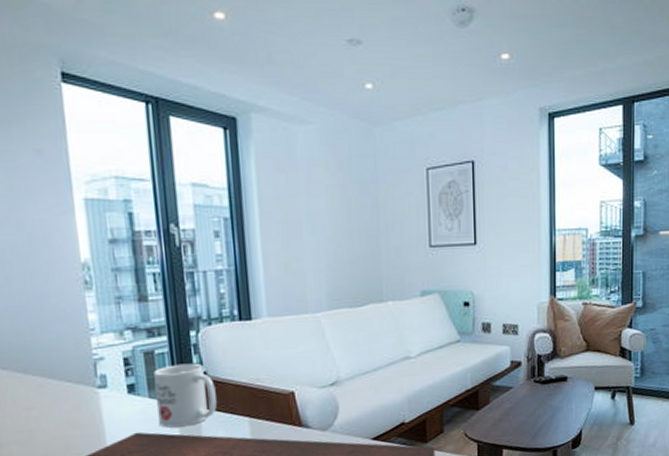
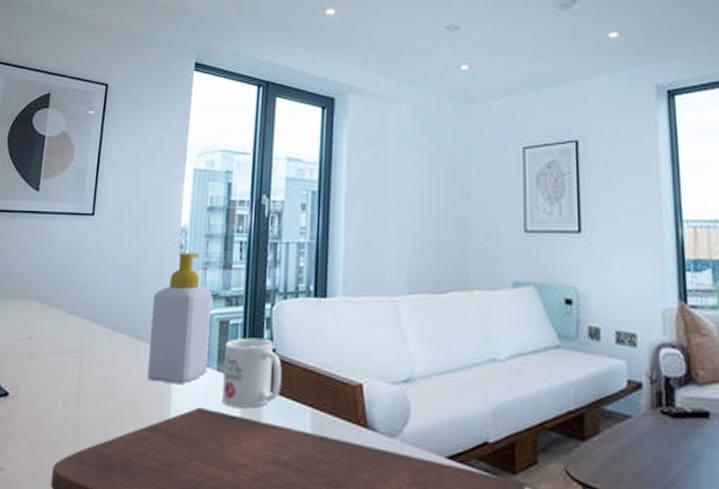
soap bottle: none [64,288,139,416] -> present [146,253,213,384]

